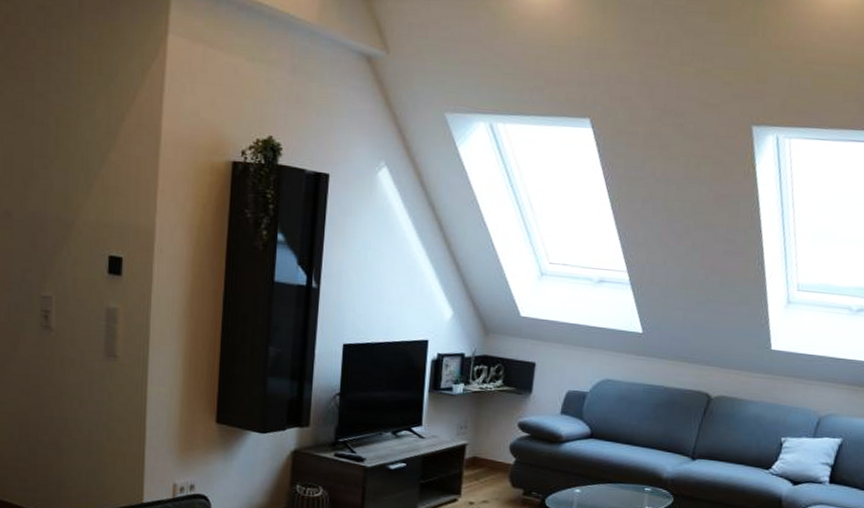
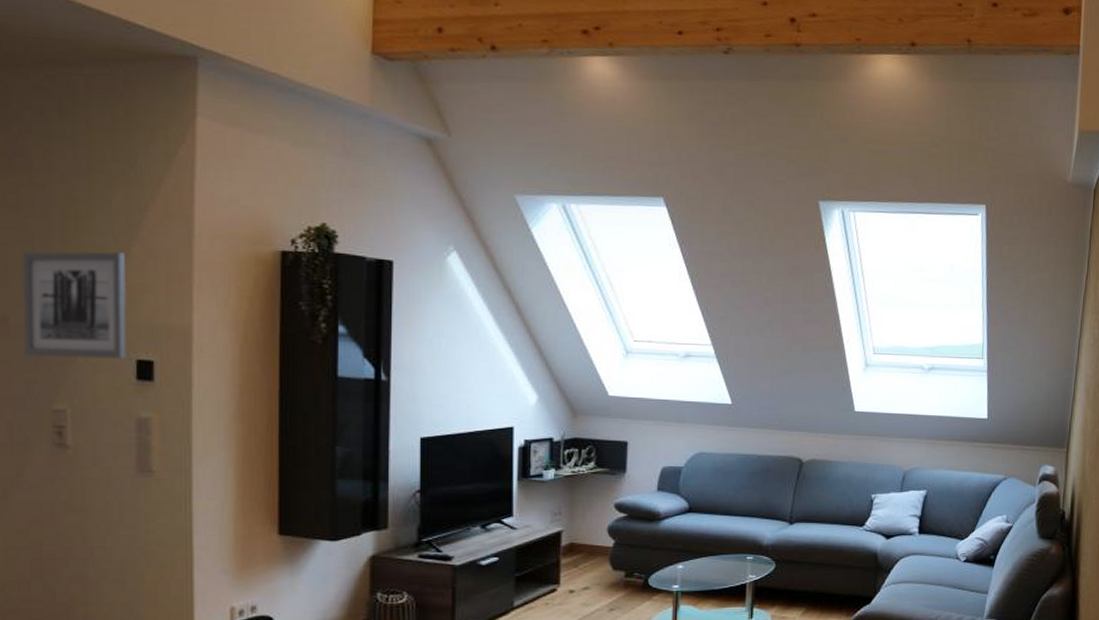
wall art: none [22,155,104,254] -> present [23,251,127,359]

